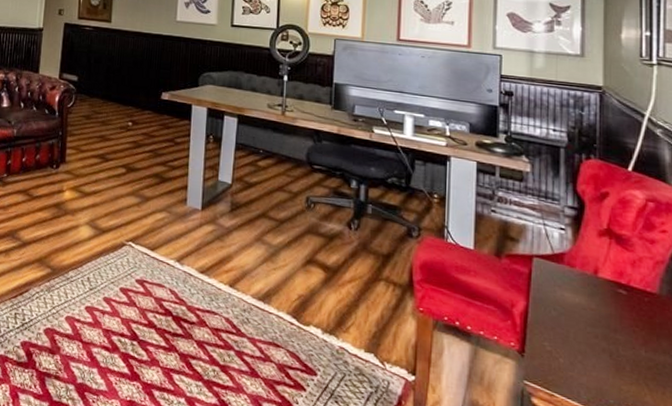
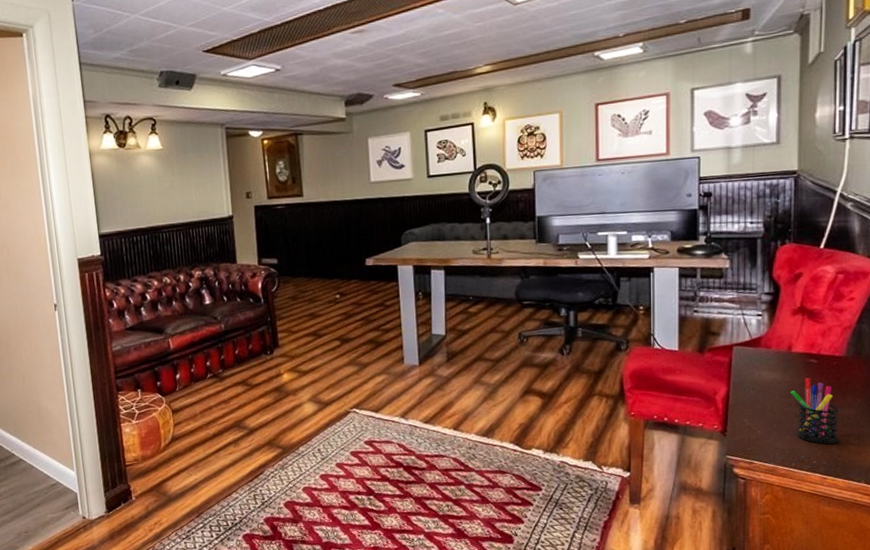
pen holder: none [597,309,653,394] -> present [791,377,840,445]

